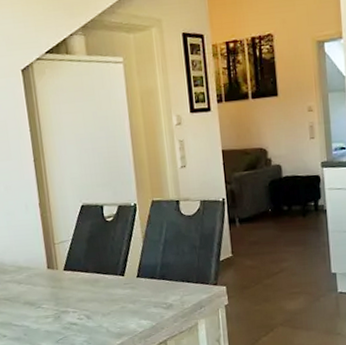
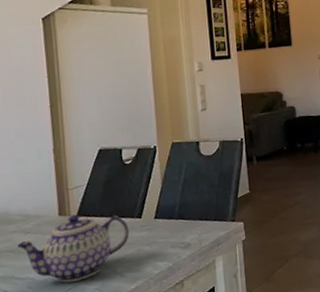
teapot: none [12,268,114,333] -> present [17,214,130,283]

